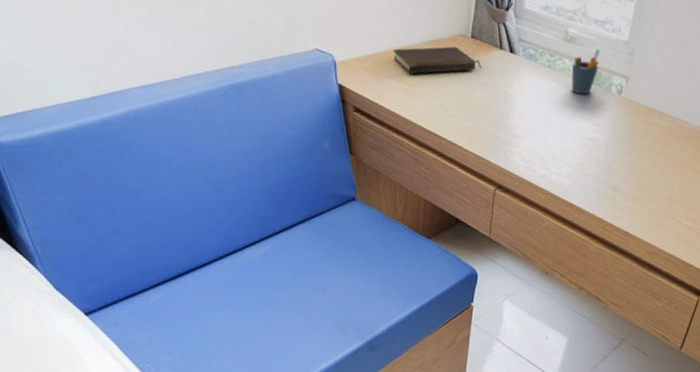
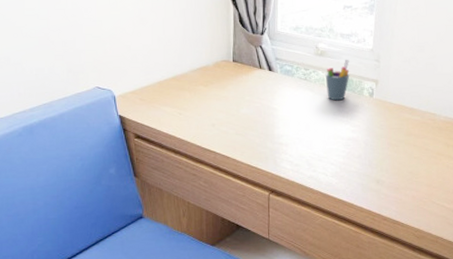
book: present [392,46,482,74] -> none [164,71,245,100]

